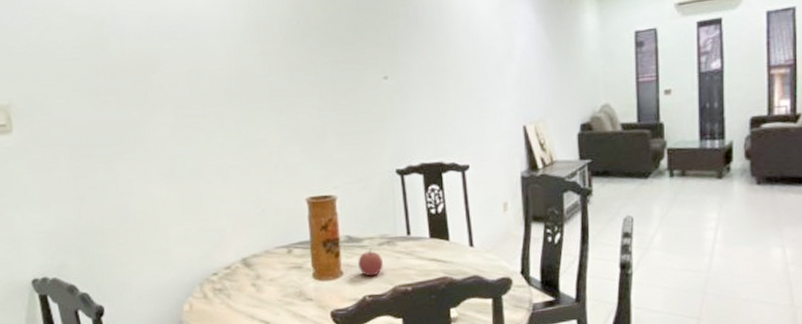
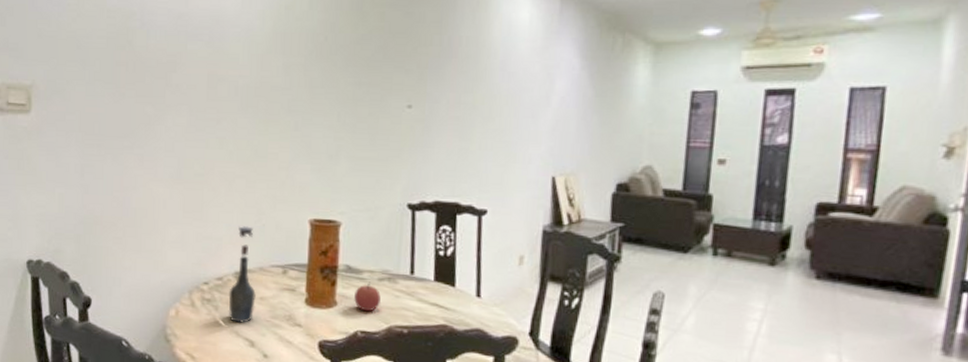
bottle: none [238,213,266,307] -> present [228,226,256,323]

